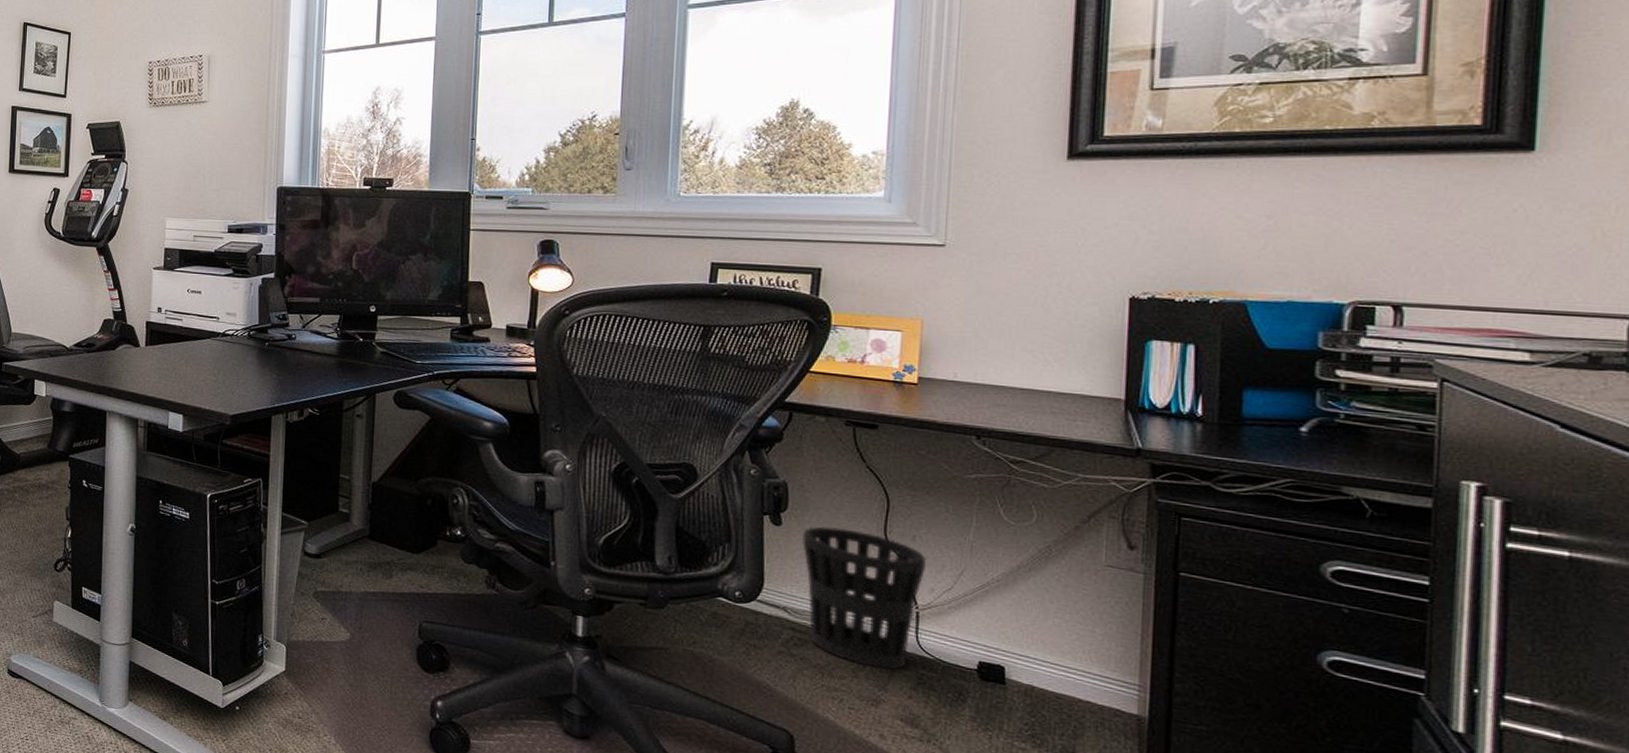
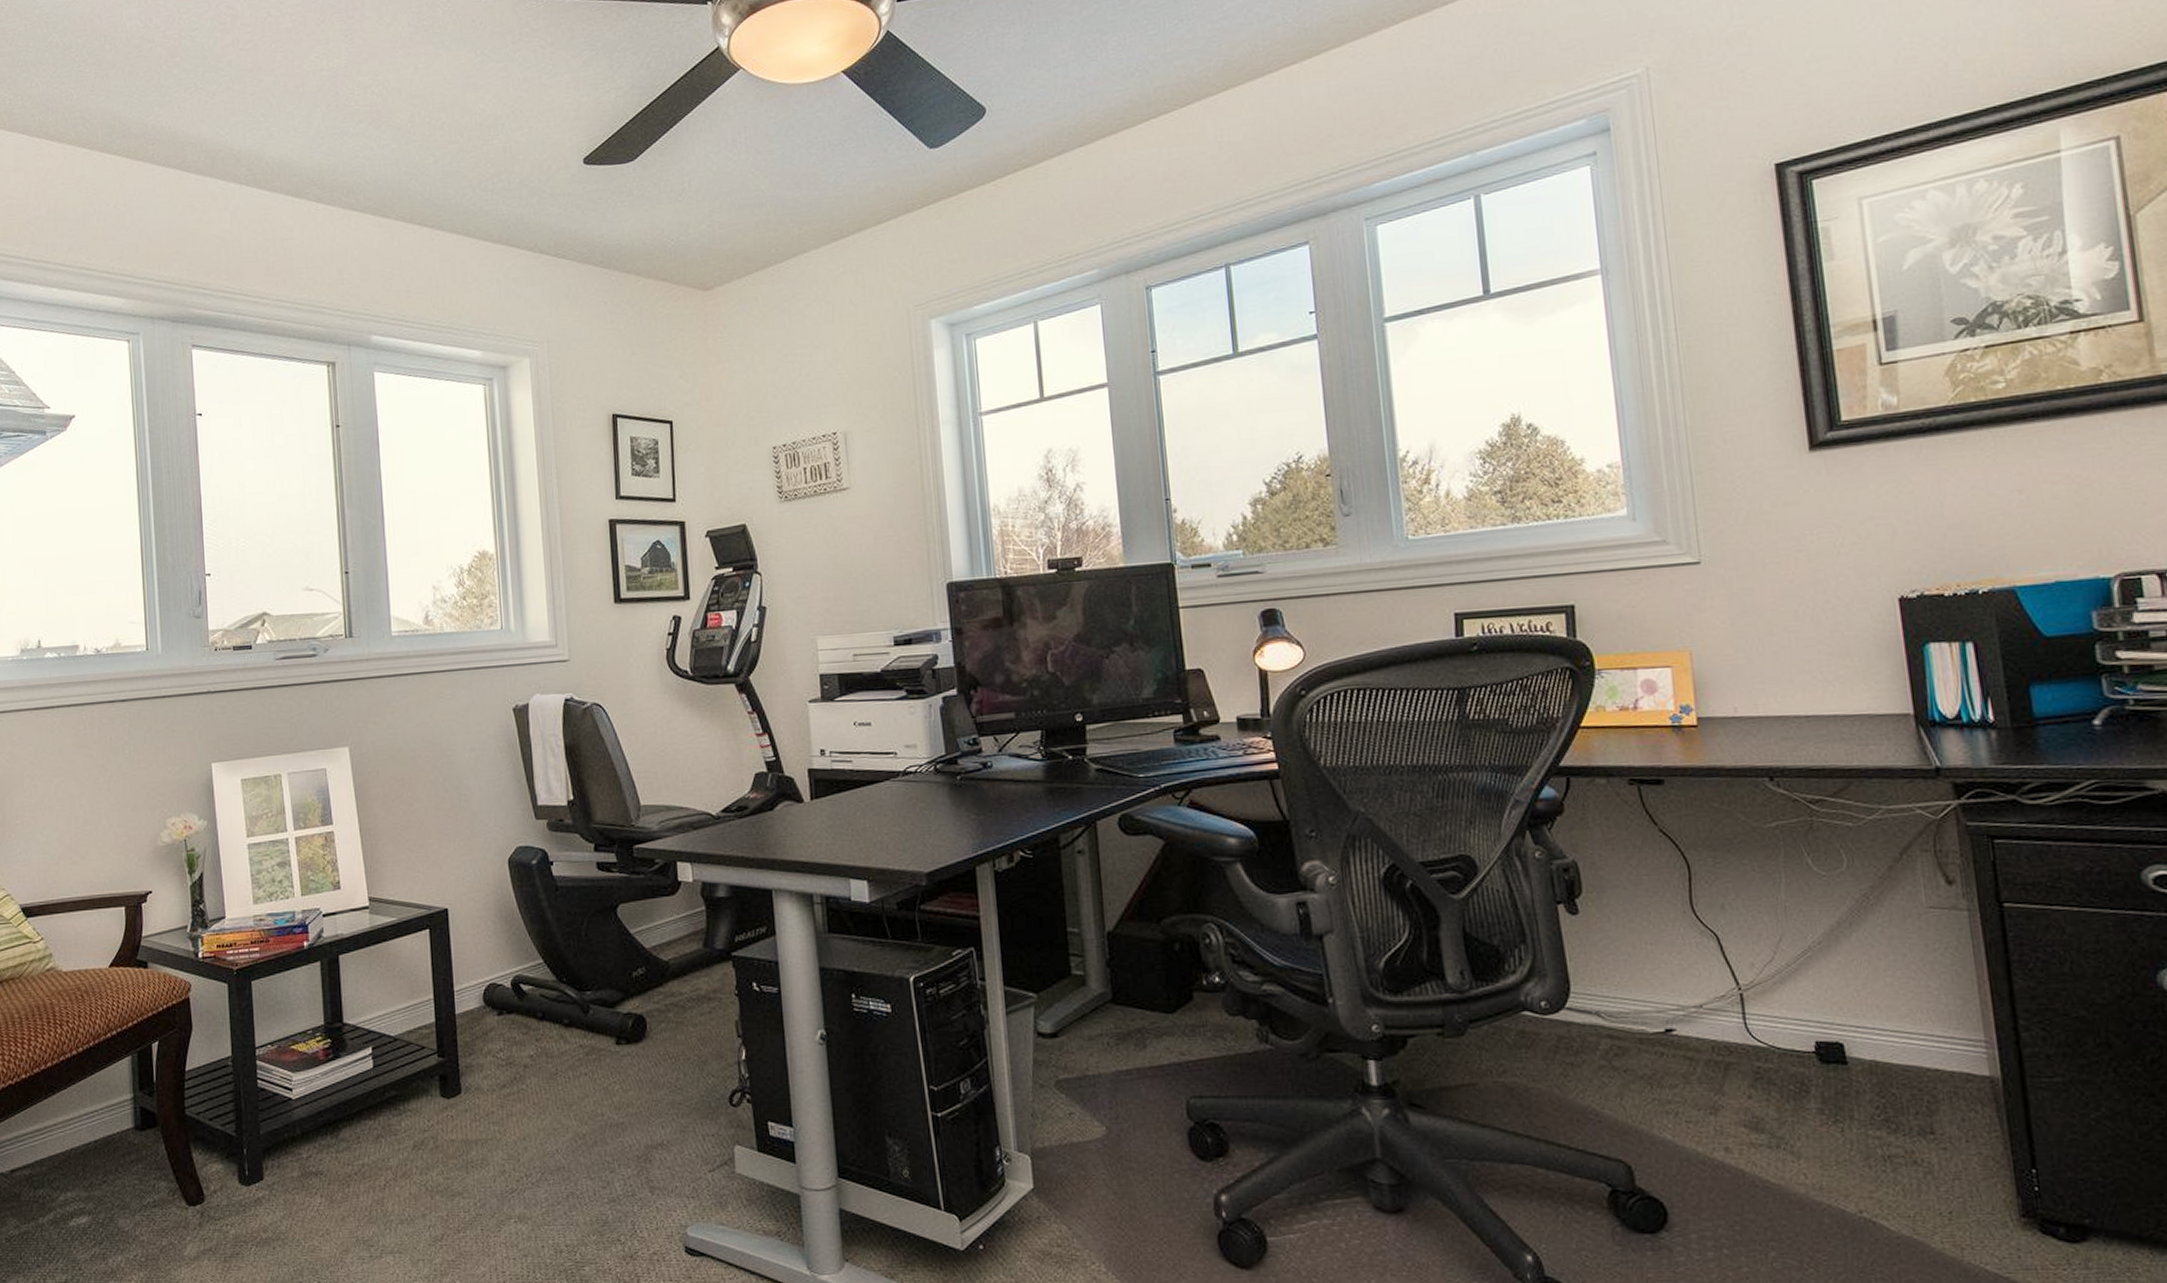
wastebasket: present [801,526,926,670] -> none [1602,907,1742,1068]

